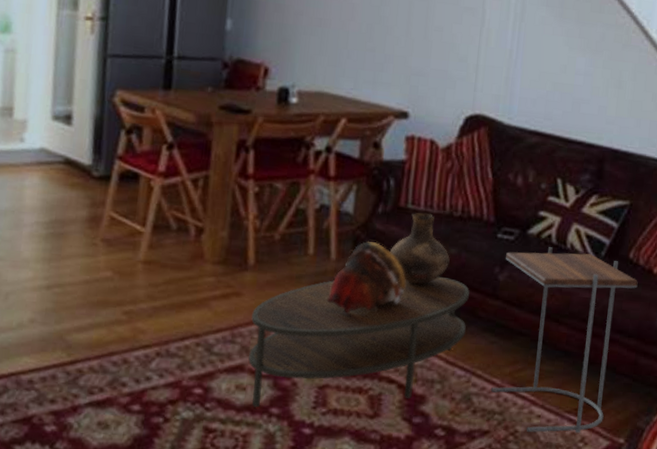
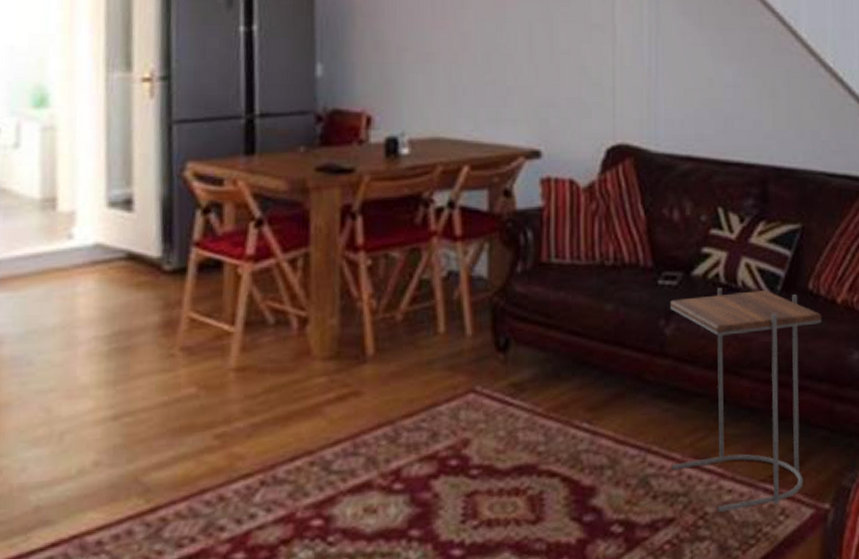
coffee table: present [248,276,470,407] -> none [376,339,634,532]
decorative bowl: present [326,241,406,314] -> none [466,308,558,399]
vase: present [390,212,450,284] -> none [536,265,606,352]

